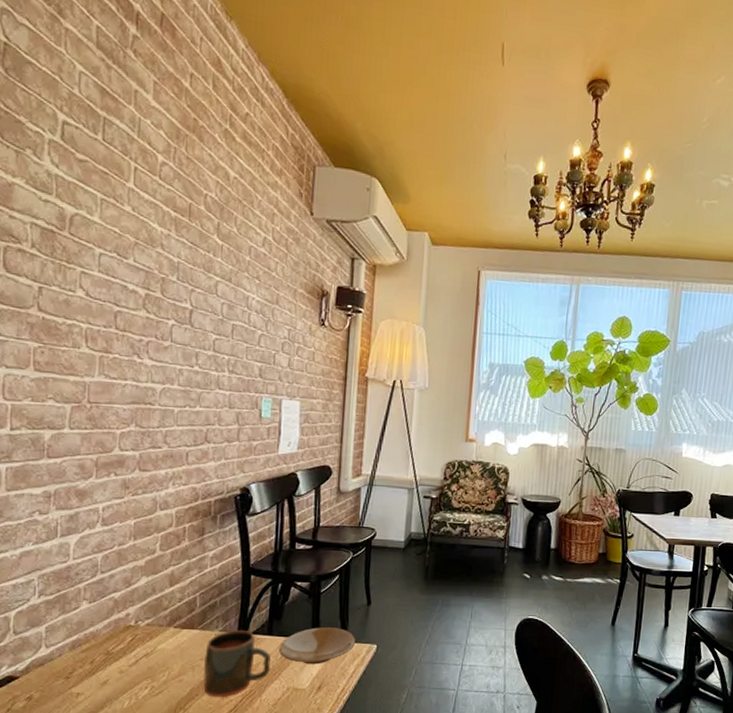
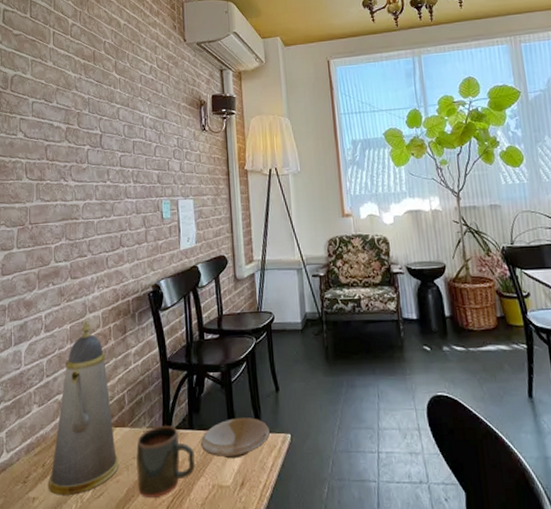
coffee pot: none [96,517,184,692] -> present [47,320,119,495]

